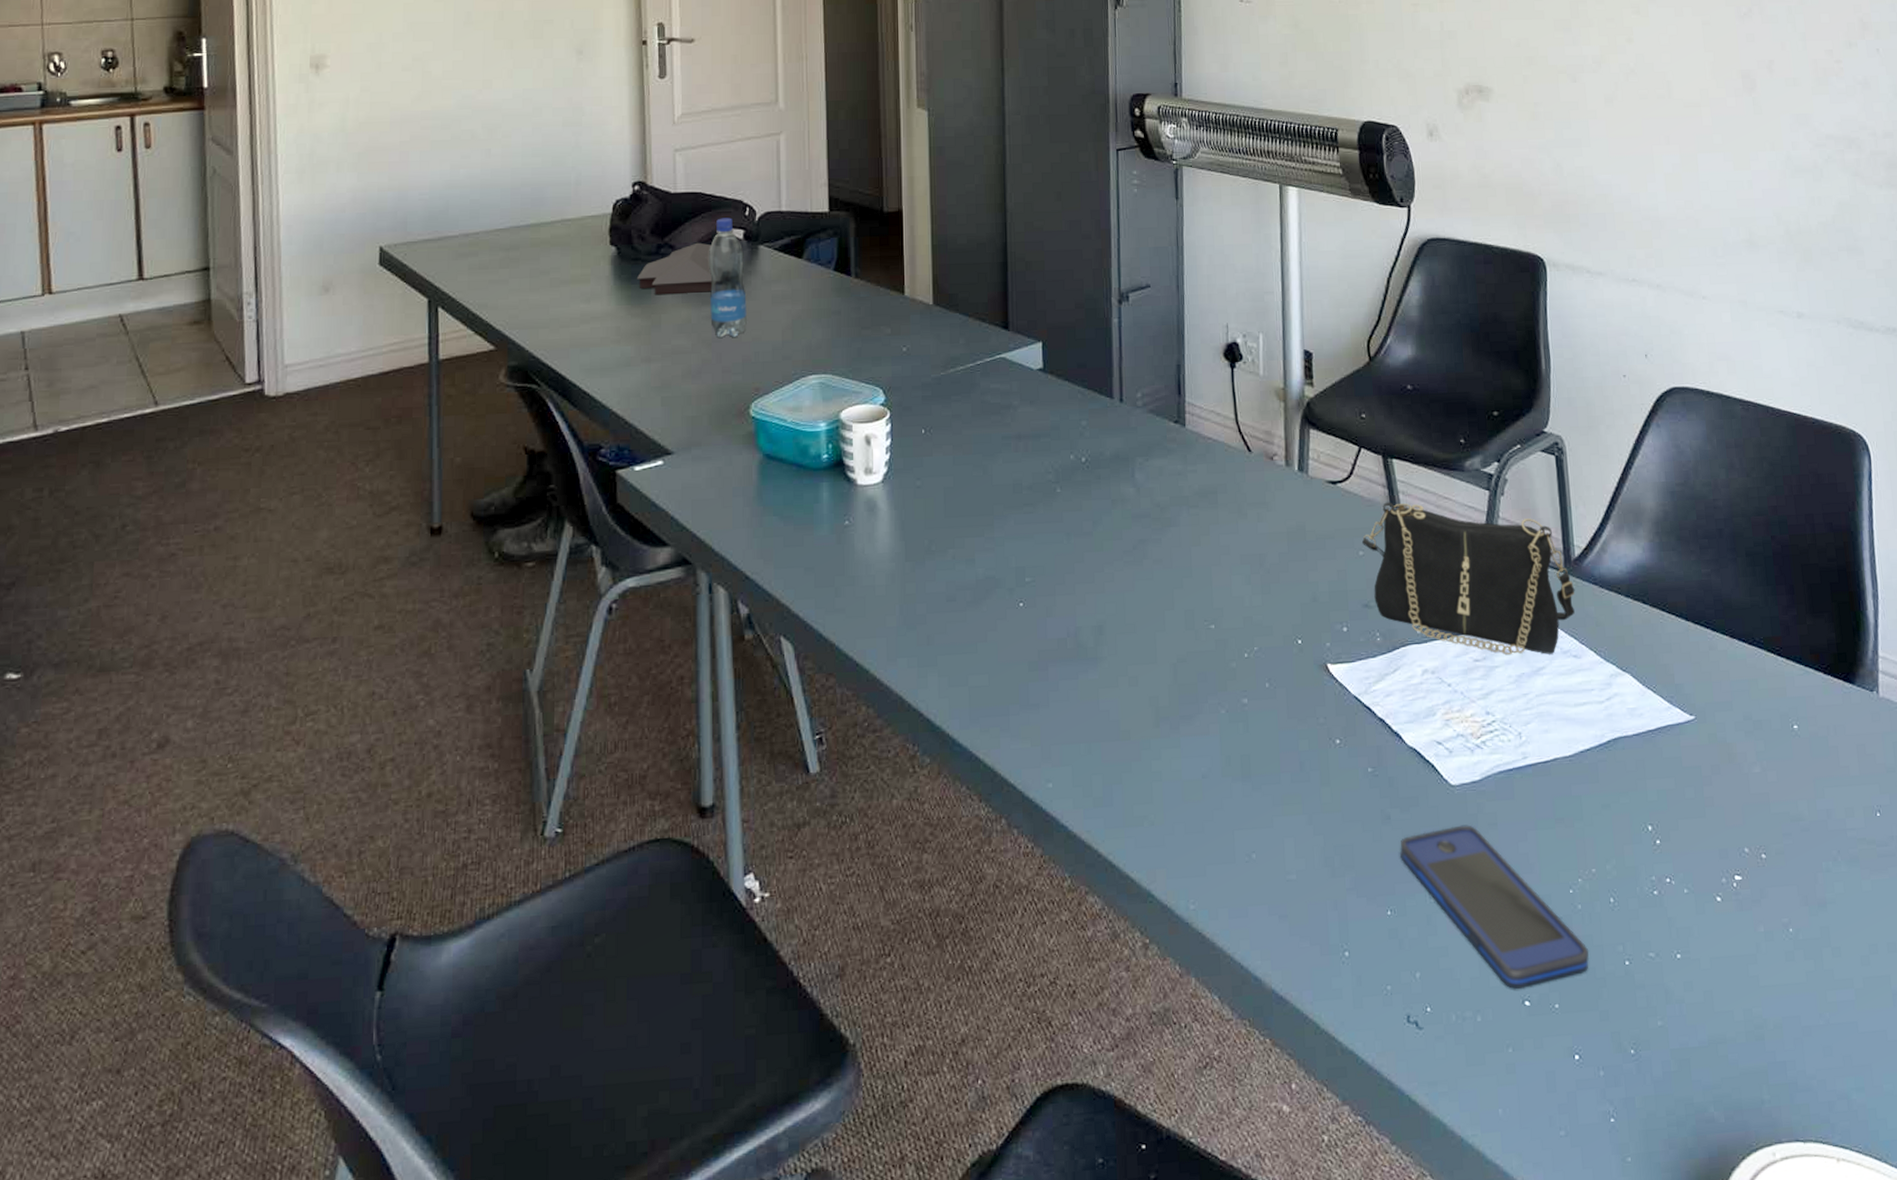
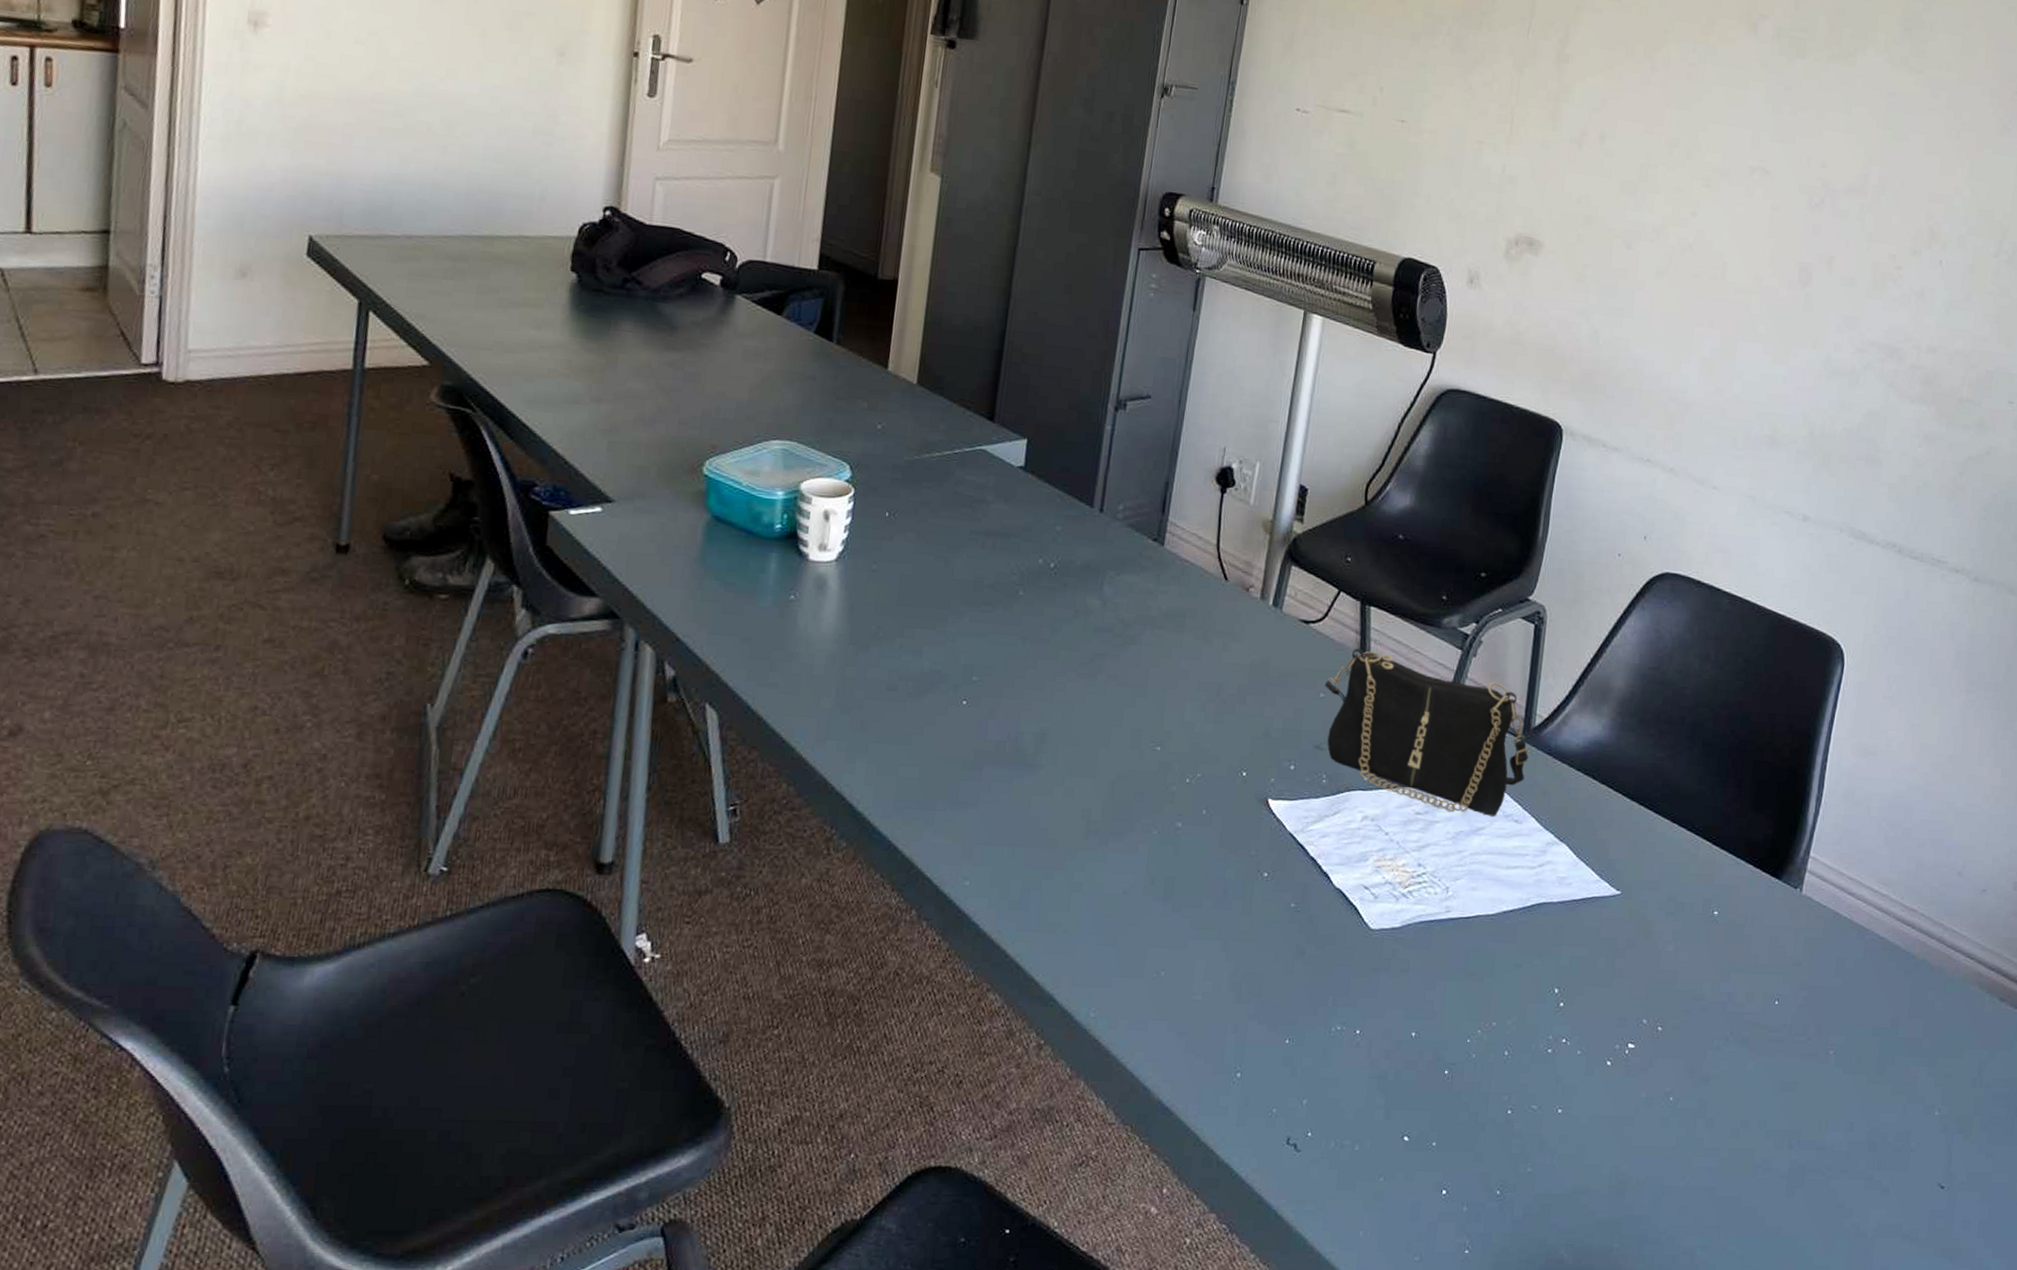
papers: present [636,242,713,295] -> none [595,282,684,337]
bottle: present [708,218,747,338] -> none [672,259,718,390]
mobile phone: present [1400,825,1589,990] -> none [1308,967,1474,1125]

